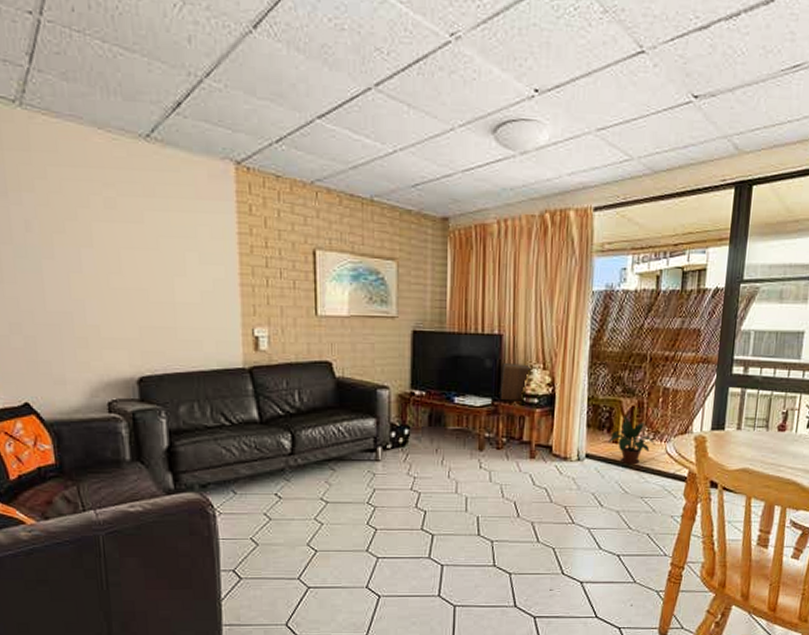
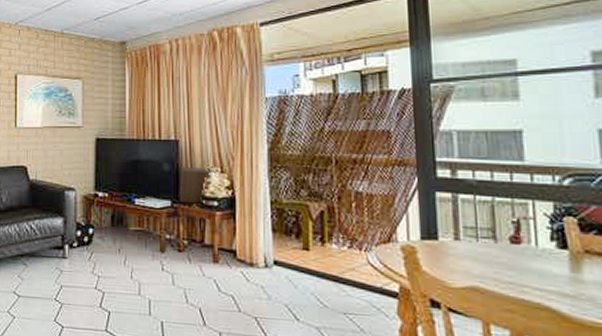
potted plant: present [607,416,656,464] -> none [296,221,354,274]

